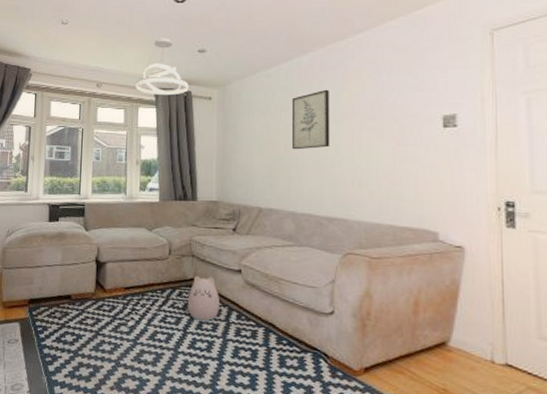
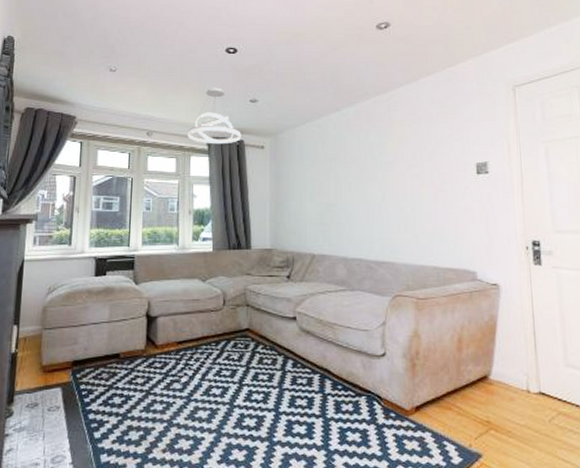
plush toy: present [187,276,219,322] -> none [242,326,275,372]
wall art: present [291,89,330,150] -> none [340,138,378,197]

